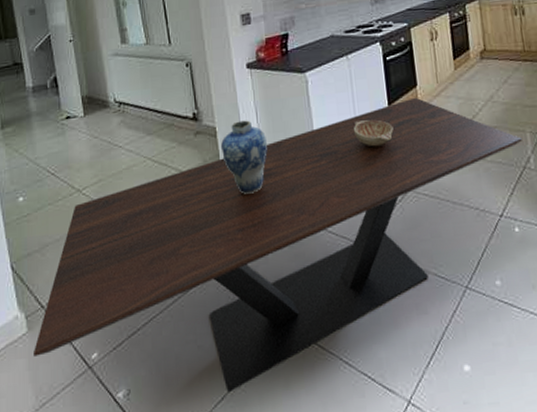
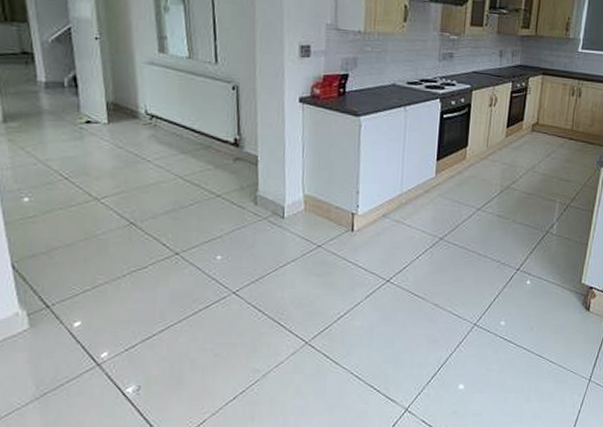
dining table: present [34,97,522,392] -> none [36,156,551,393]
vase: present [220,120,267,194] -> none [260,153,310,224]
decorative bowl: present [353,120,394,147] -> none [398,171,437,197]

